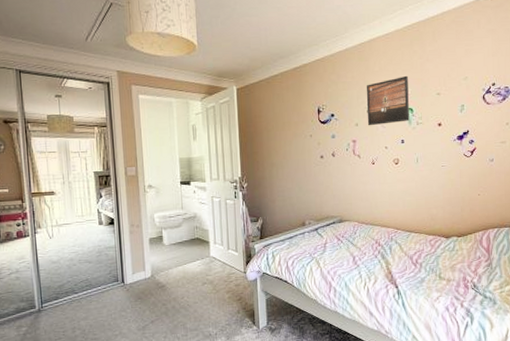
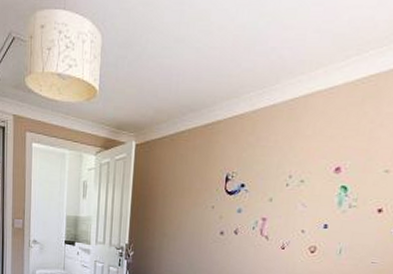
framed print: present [366,75,409,126] -> none [284,144,349,203]

